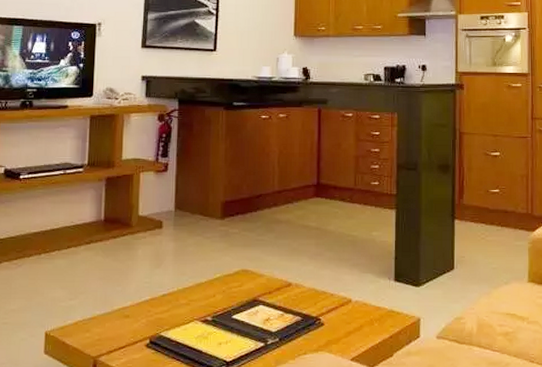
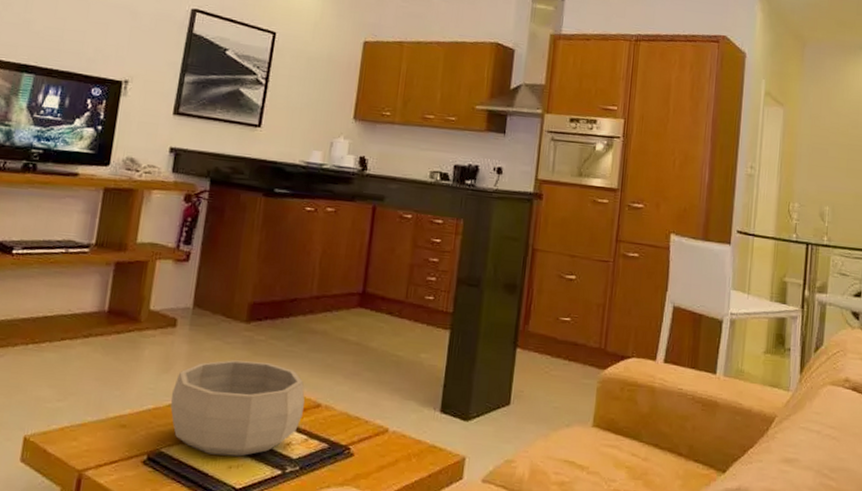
decorative bowl: none [164,252,278,334] -> present [170,360,305,457]

